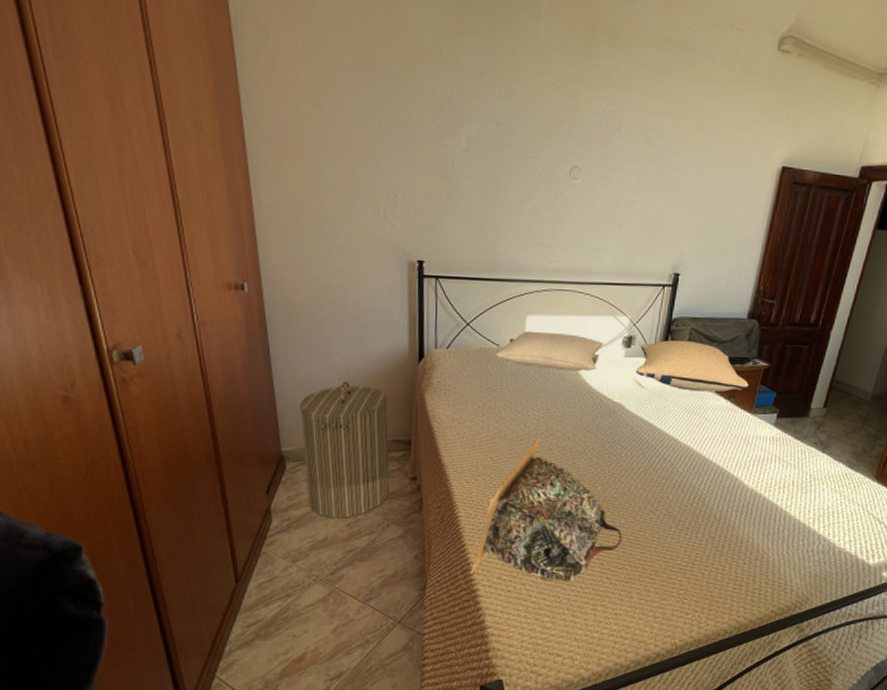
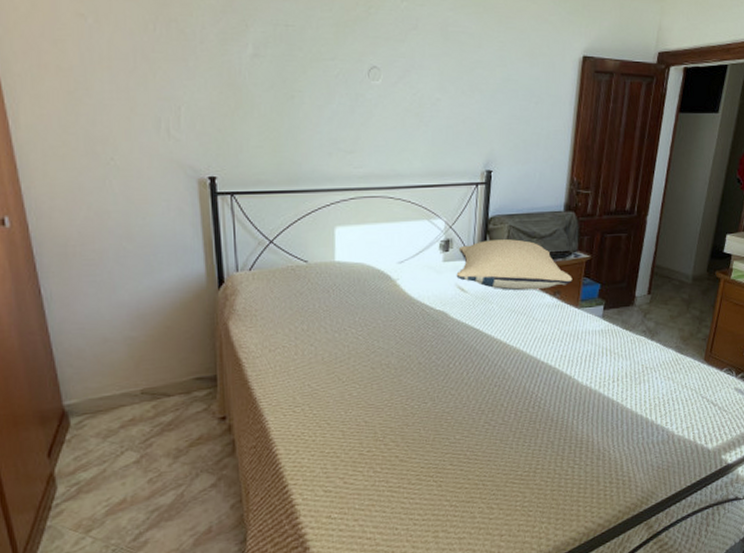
laundry hamper: present [299,381,390,518] -> none [81,318,195,476]
tote bag: present [470,436,622,583] -> none [296,355,459,518]
pillow: present [496,330,603,371] -> none [304,243,420,282]

